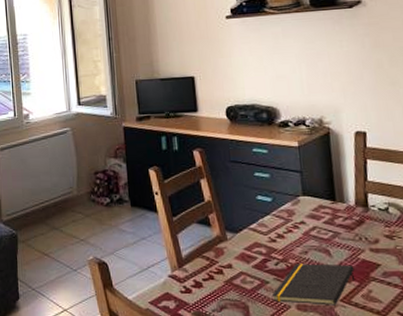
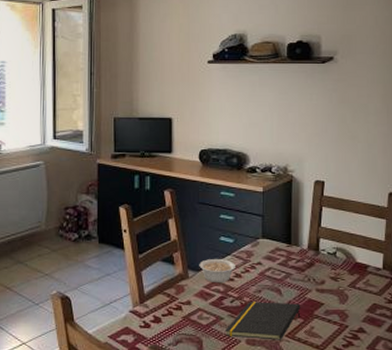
legume: none [237,219,284,244] -> present [199,259,243,282]

